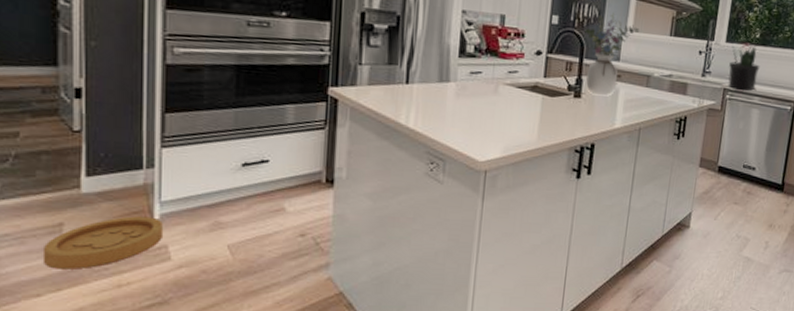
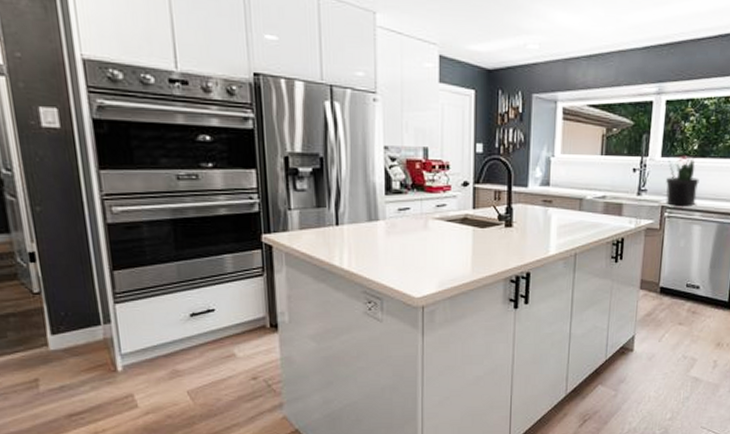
pet bowl: present [42,216,163,270] -> none [24,369,127,420]
bouquet: present [584,12,639,96] -> none [511,135,568,223]

